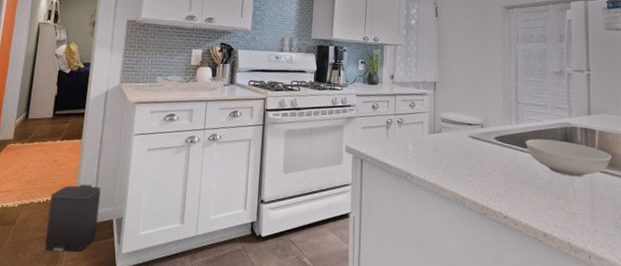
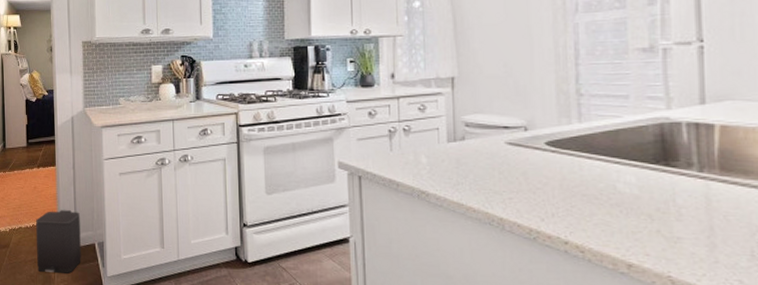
bowl: present [525,138,611,177] -> none [593,141,743,190]

